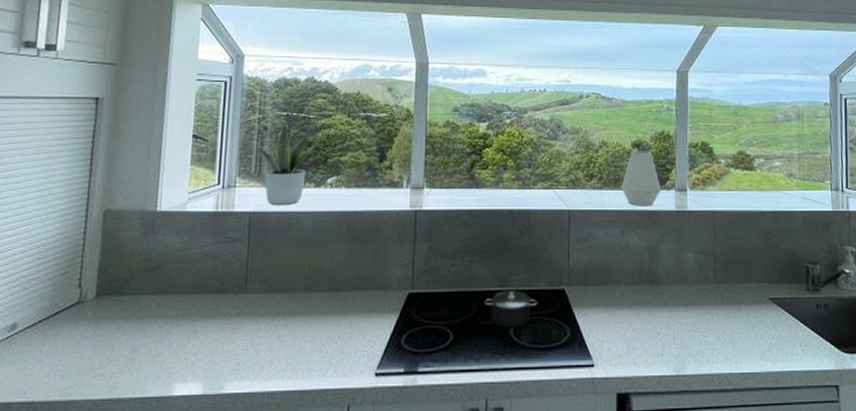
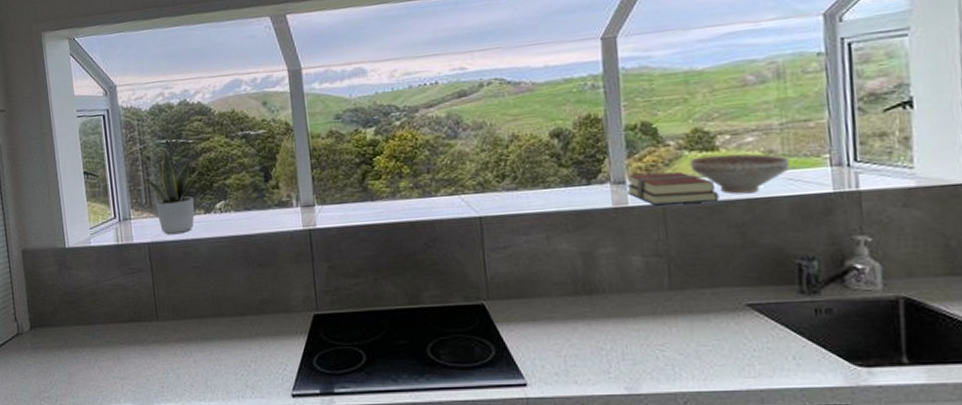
cooking pot: present [484,291,538,328] -> none [394,308,455,347]
vase: present [621,151,662,206] -> none [541,140,593,206]
books: none [688,183,754,211] -> present [627,171,719,206]
decorative bowl: none [734,174,804,207] -> present [689,153,790,194]

